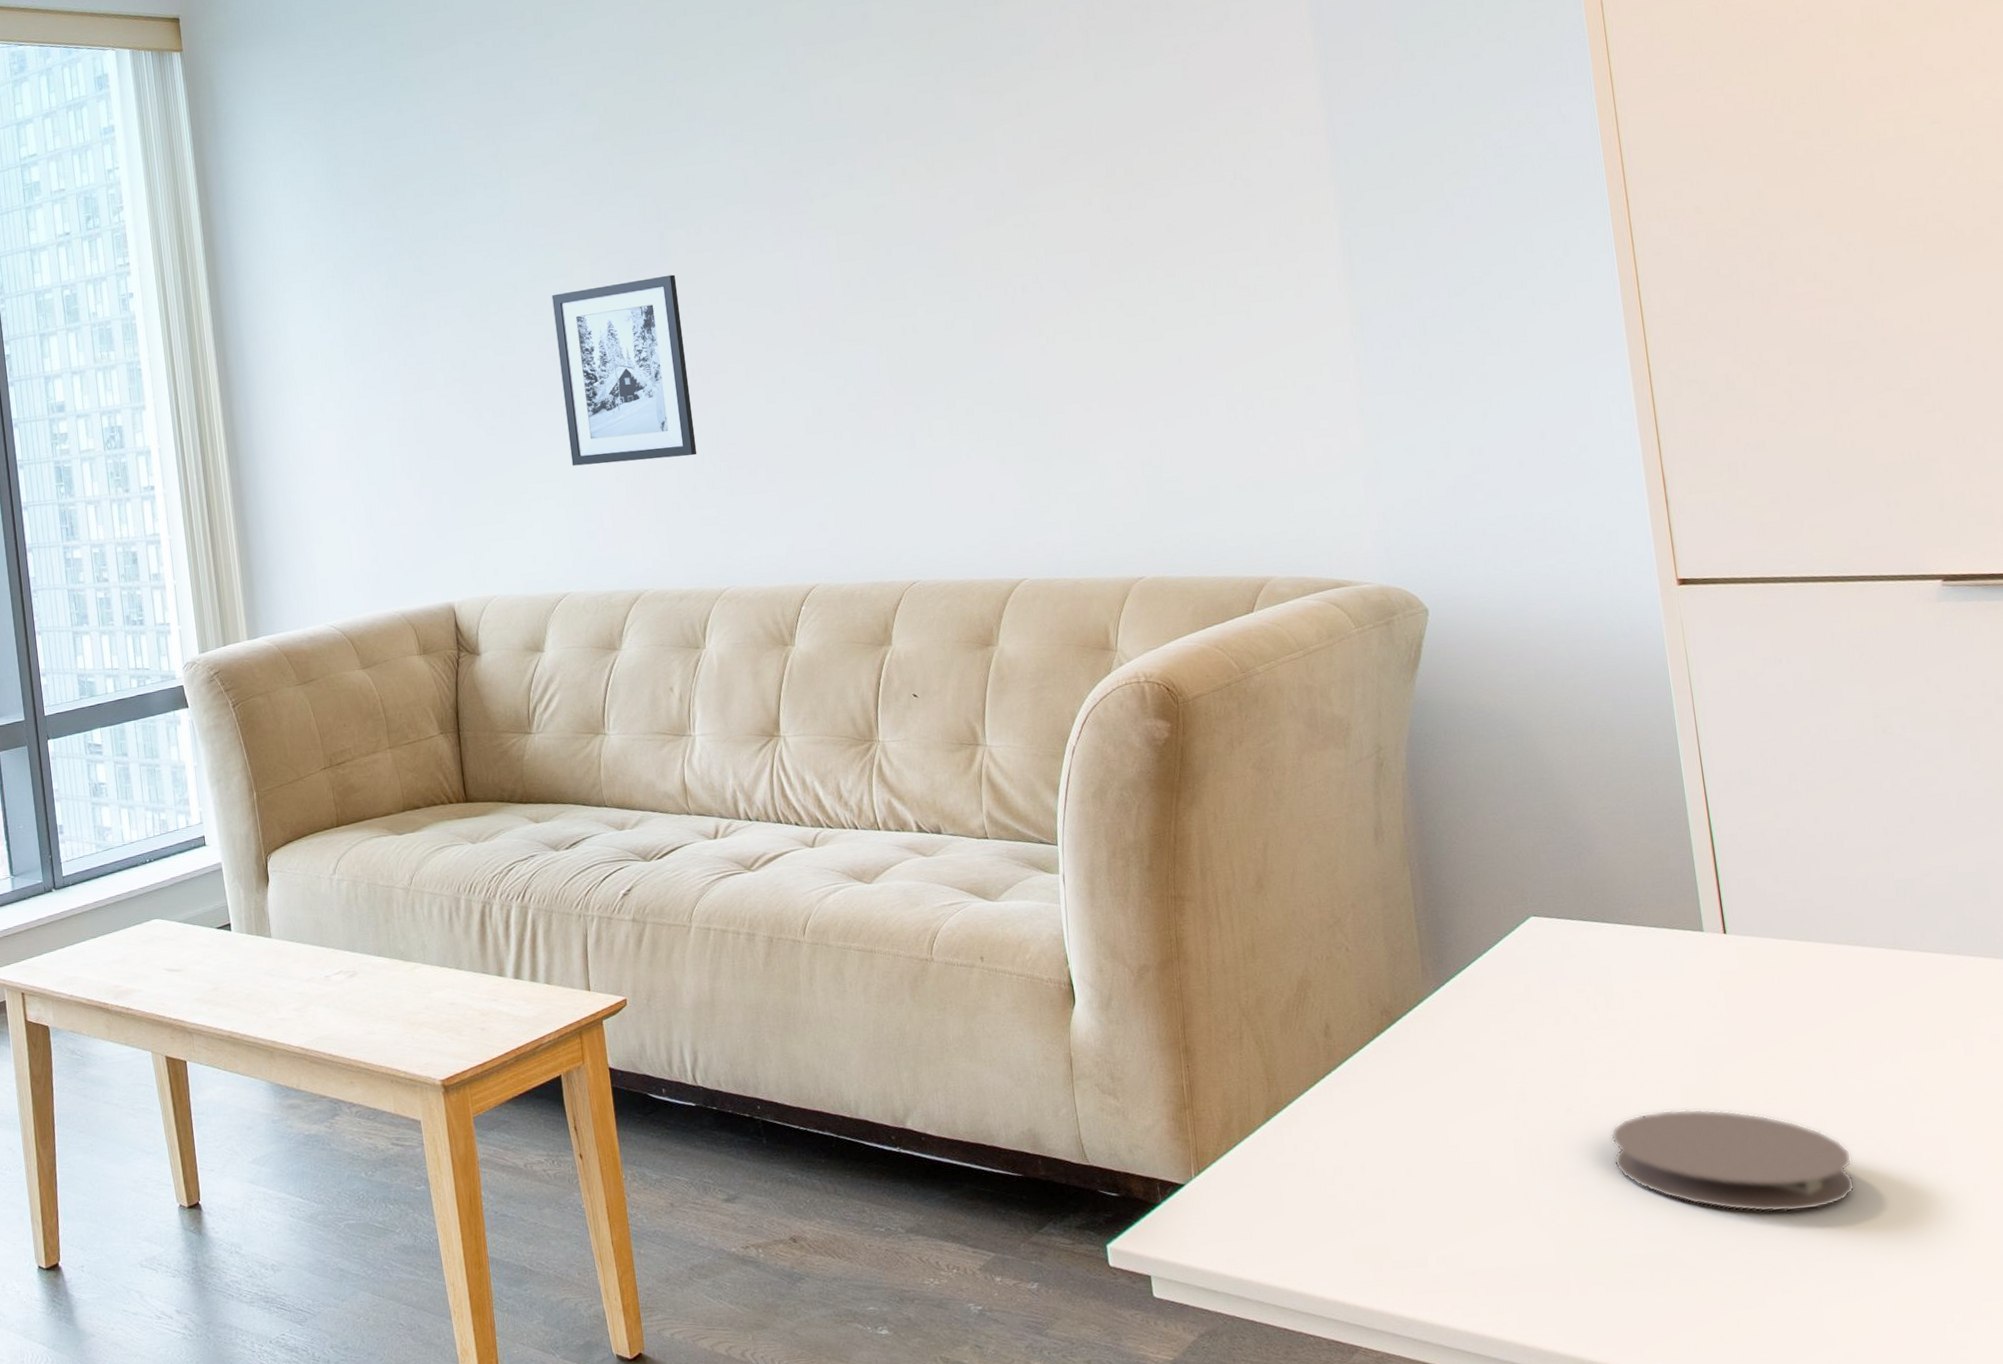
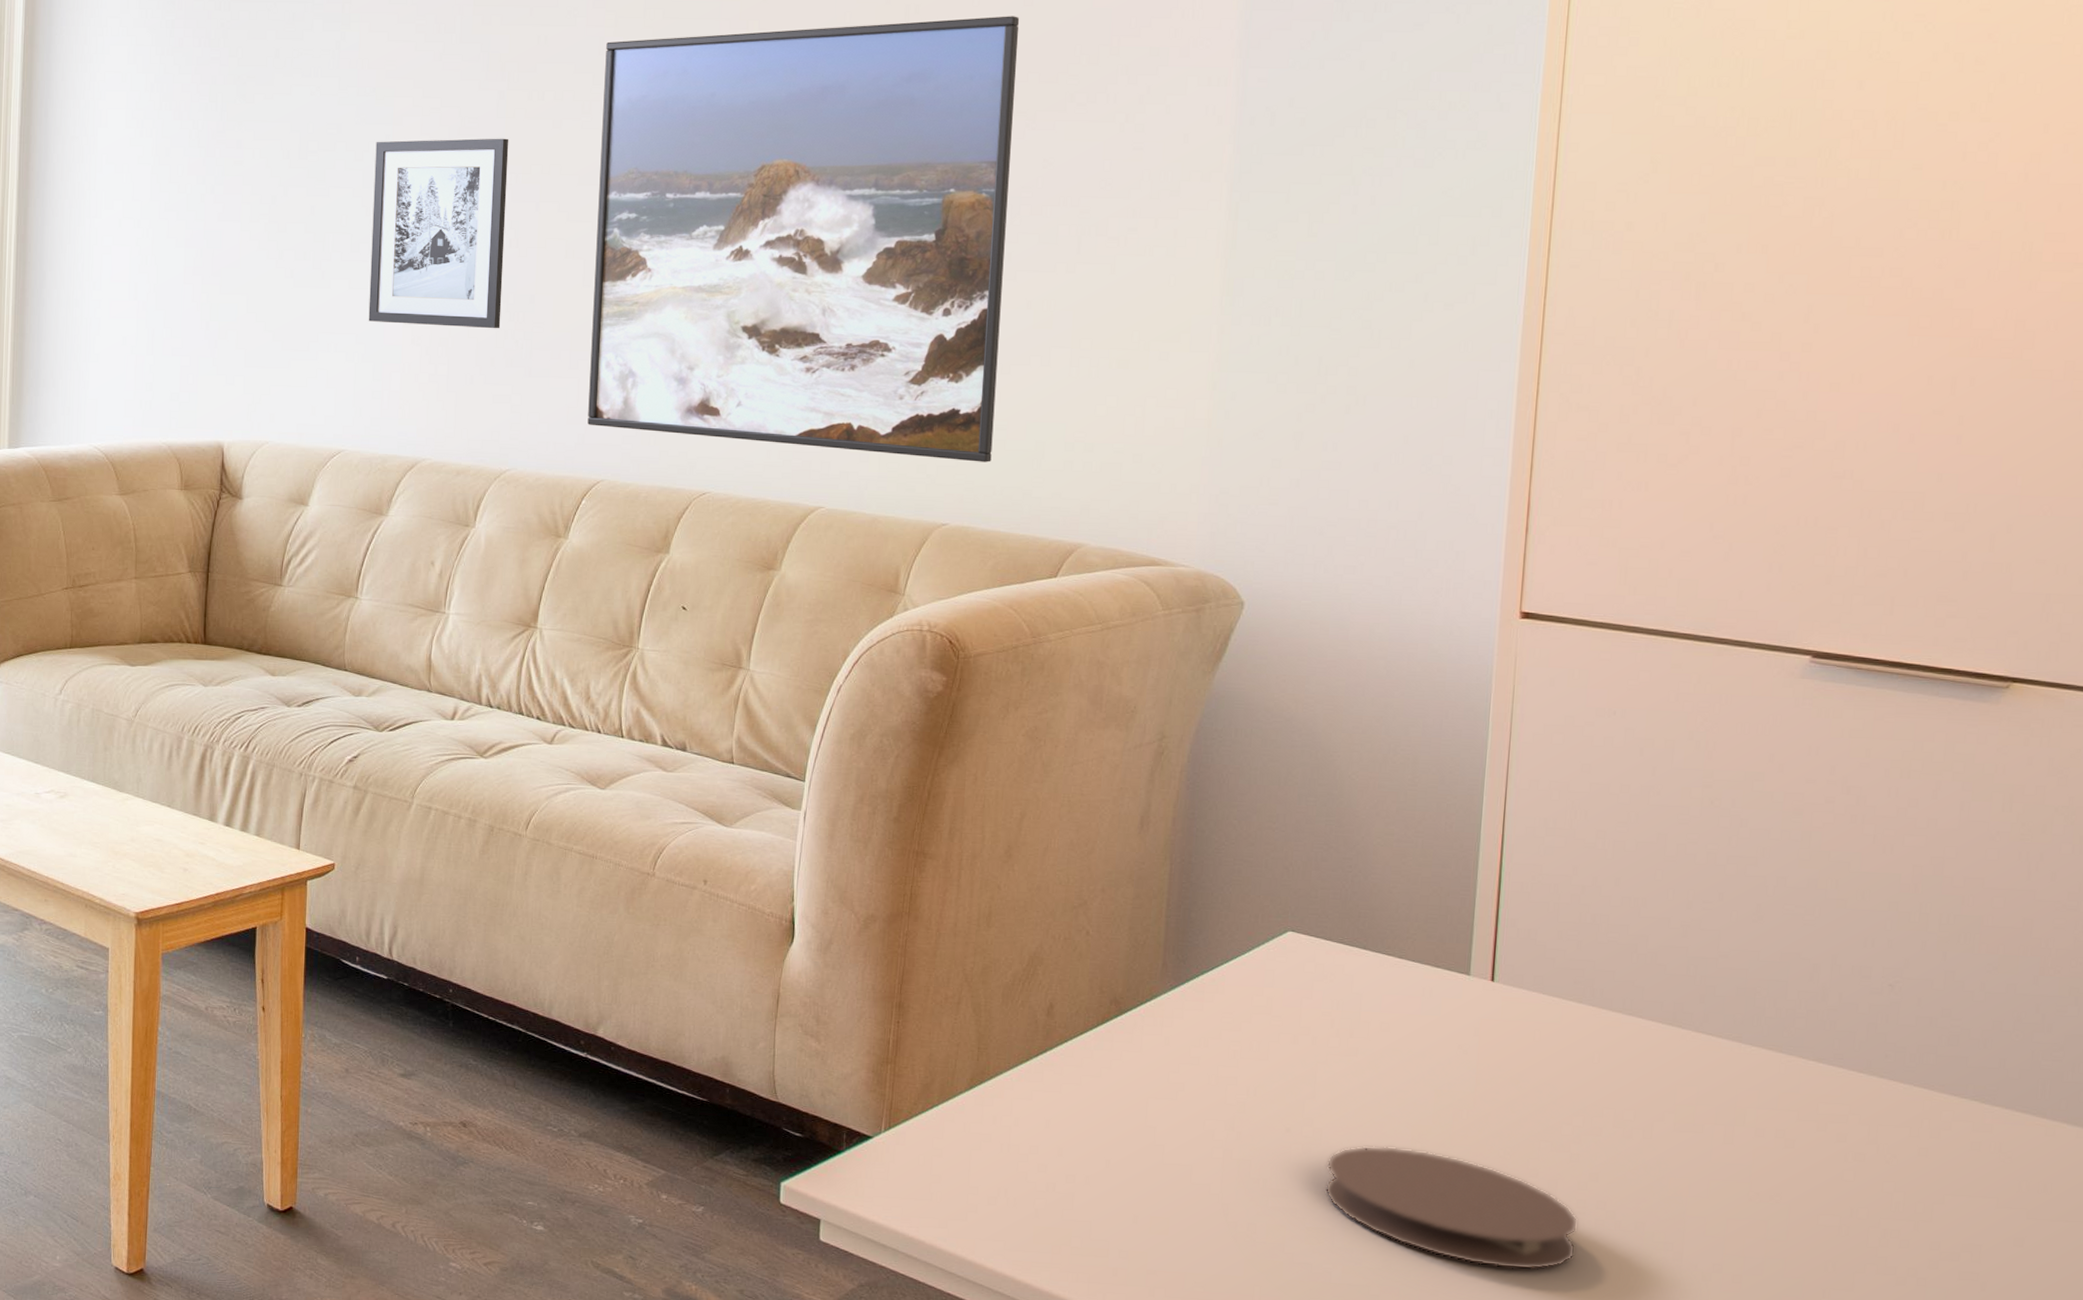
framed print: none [750,96,1173,534] -> present [587,16,1020,463]

